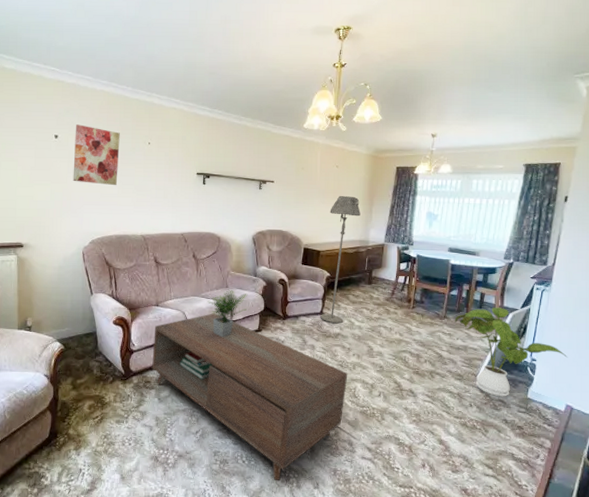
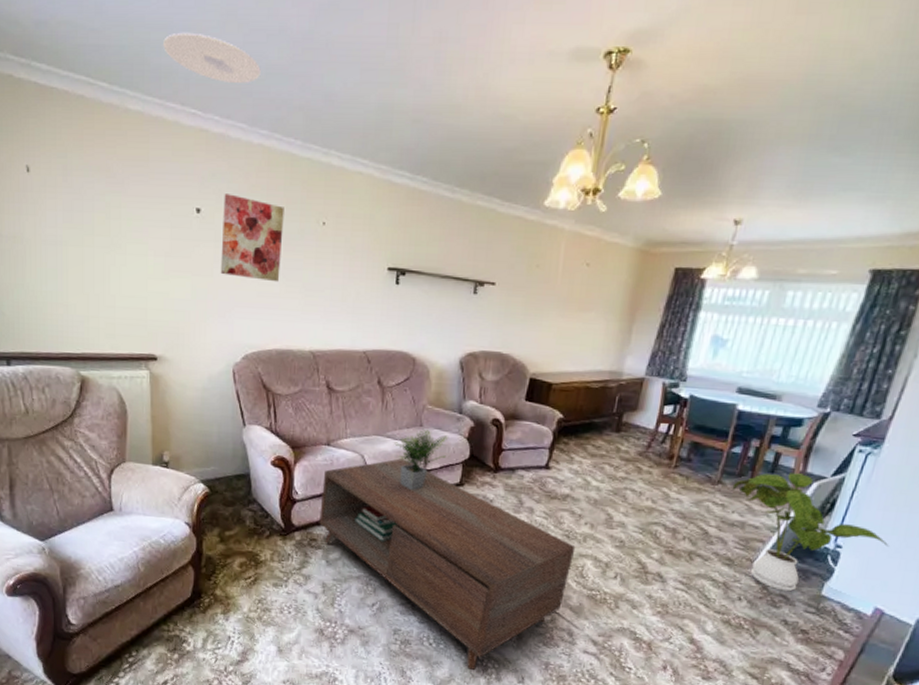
ceiling light: none [31,17,102,51] -> present [163,32,261,84]
floor lamp: present [320,196,361,324] -> none [545,307,616,482]

